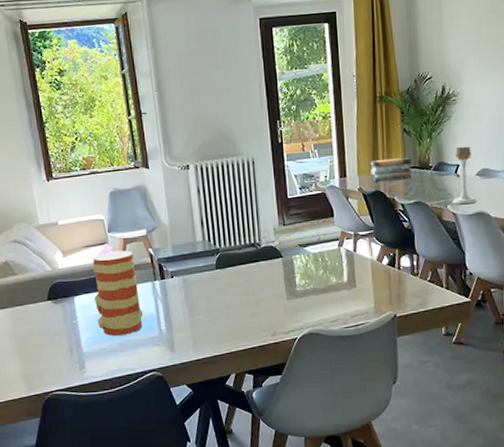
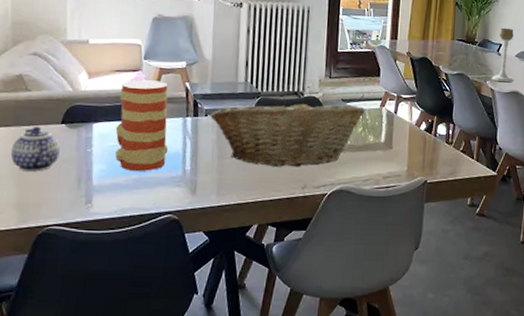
teapot: none [10,306,51,346] -> present [10,127,60,172]
fruit basket: none [176,248,323,318] -> present [210,98,365,167]
book stack: present [370,157,412,182] -> none [420,27,460,51]

